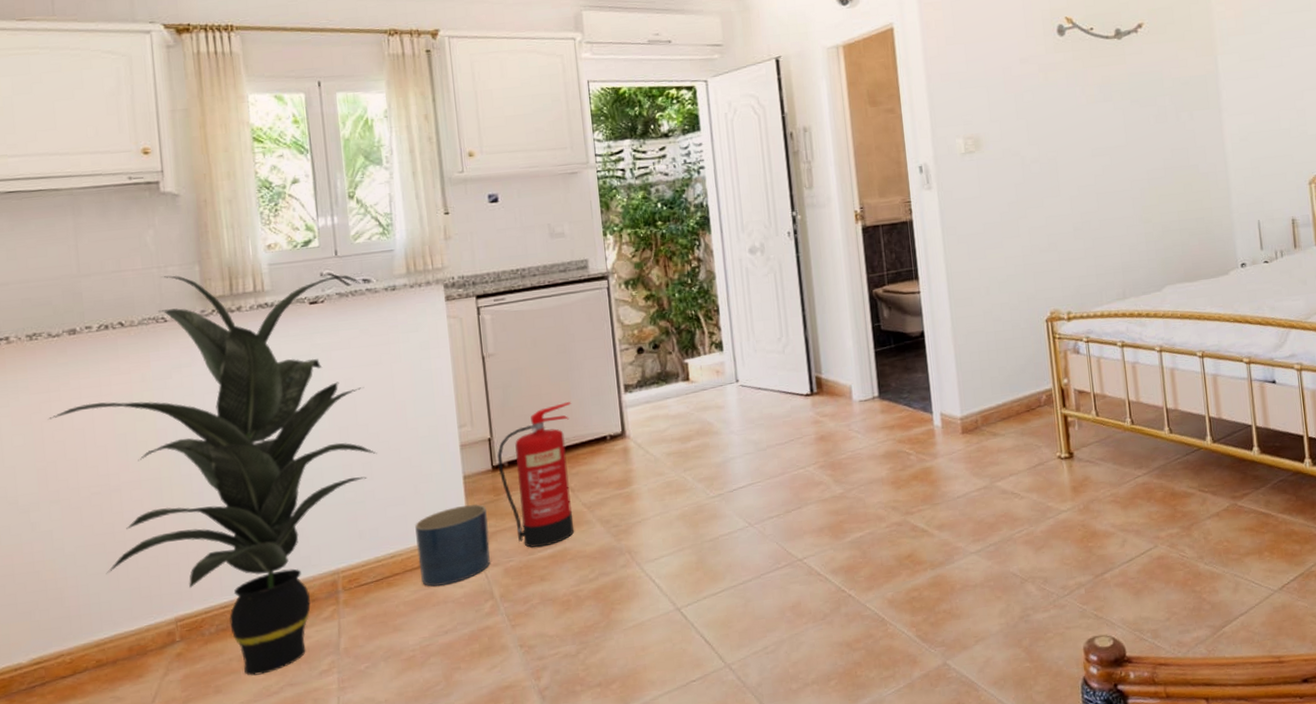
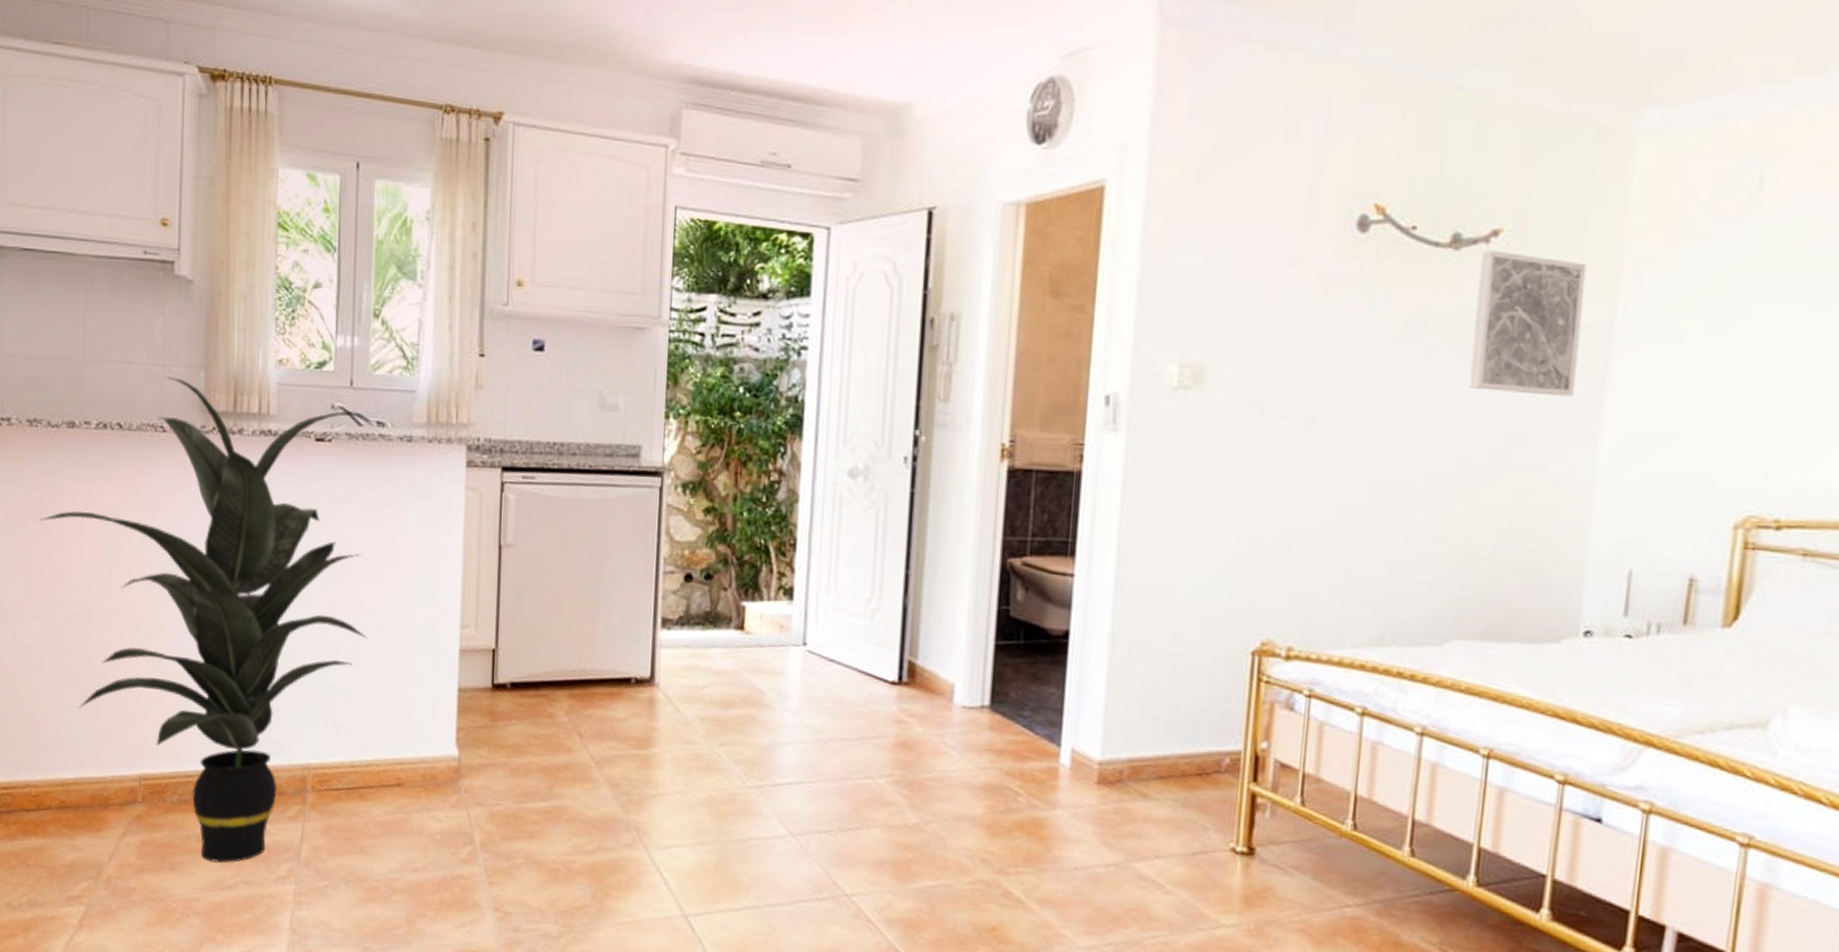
planter: present [415,504,490,587] -> none [396,723,479,815]
fire extinguisher: present [497,401,574,549] -> none [499,623,596,797]
wall art: none [1135,36,1204,124] -> present [1469,250,1587,397]

